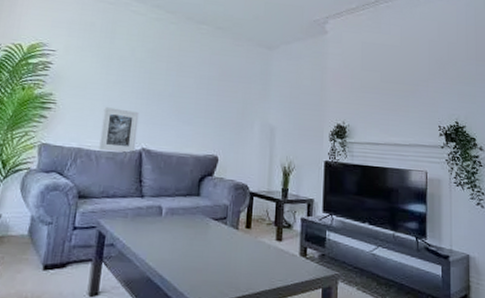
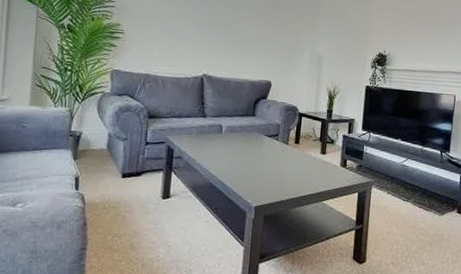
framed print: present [99,107,139,153] -> none [165,37,200,78]

